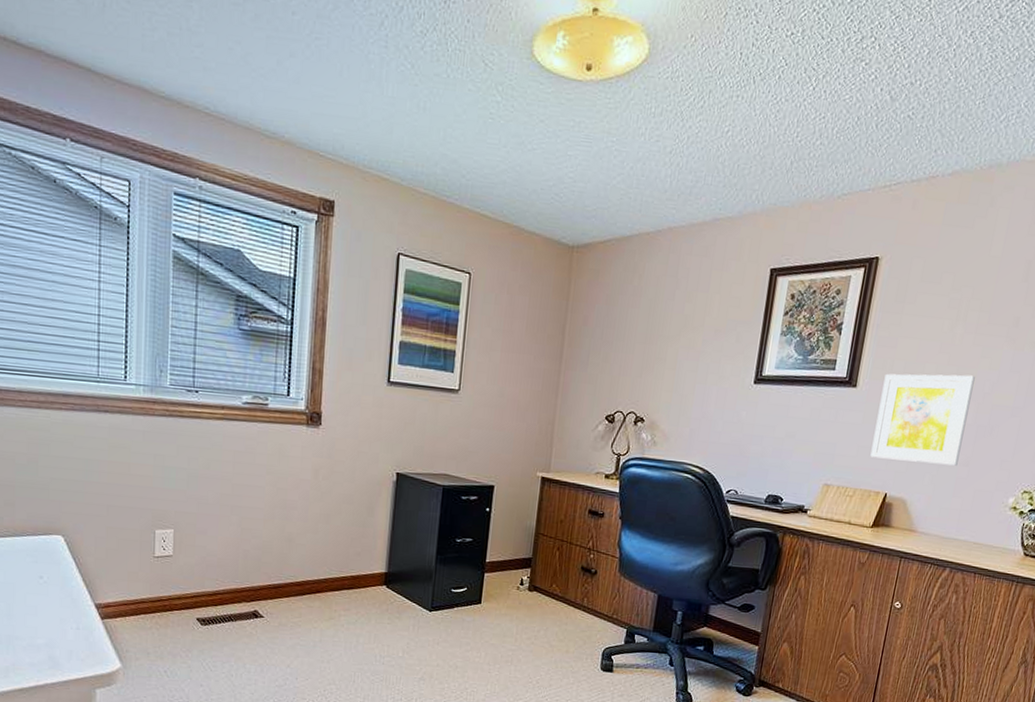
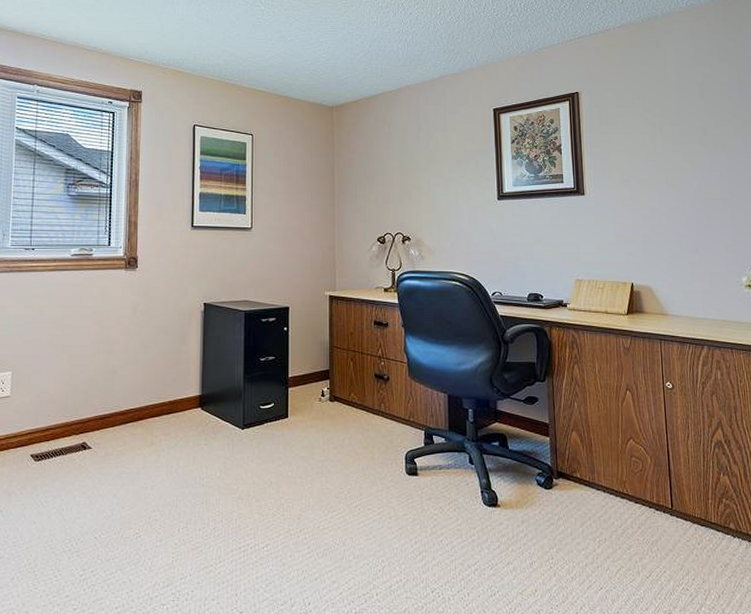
wall art: present [870,373,975,466] -> none [606,176,688,253]

